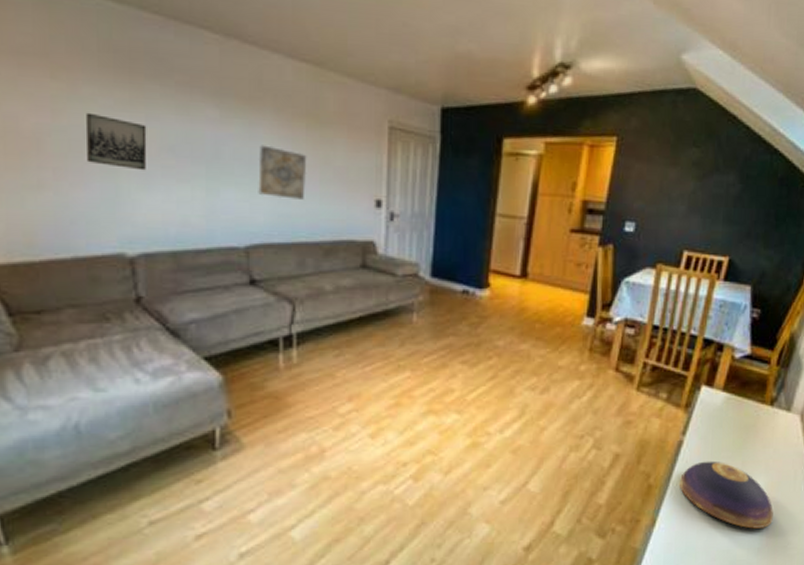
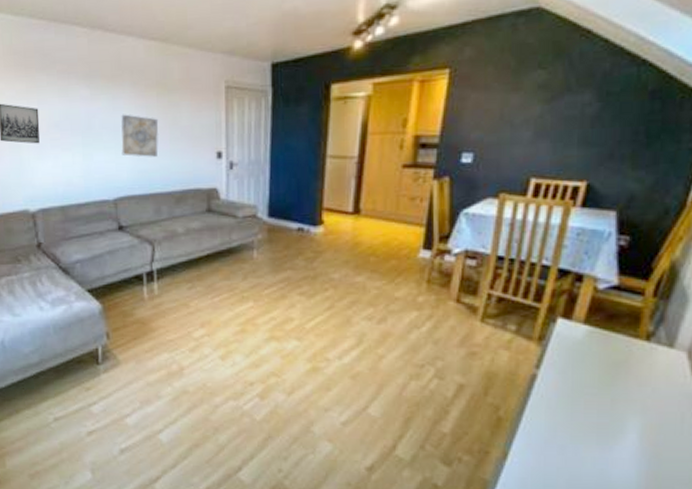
decorative bowl: present [679,460,773,529] -> none [533,396,654,473]

